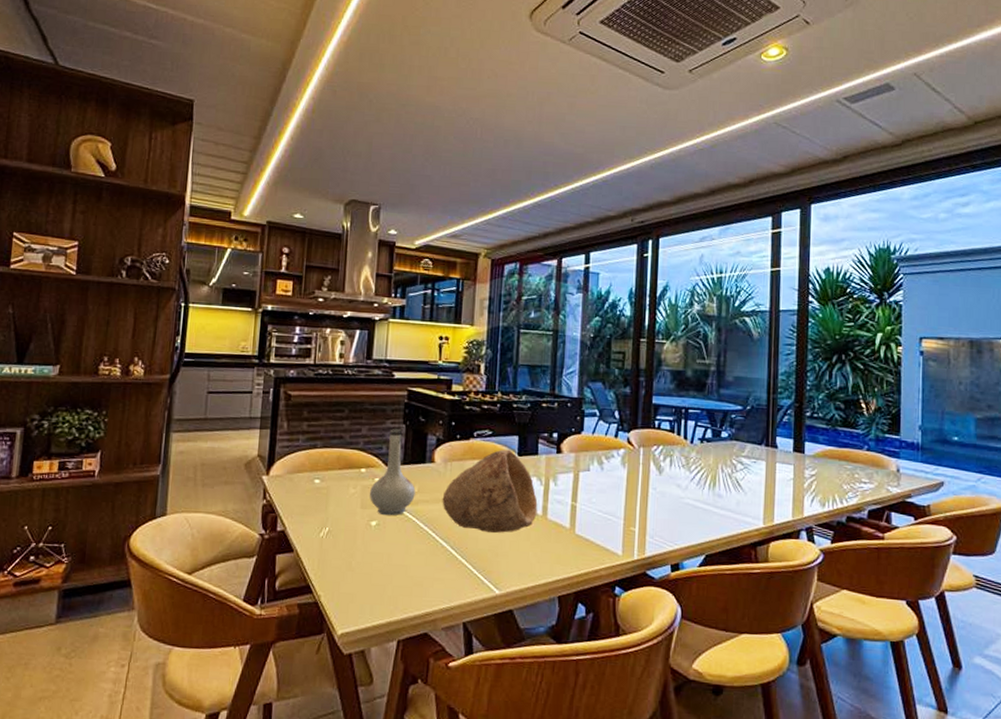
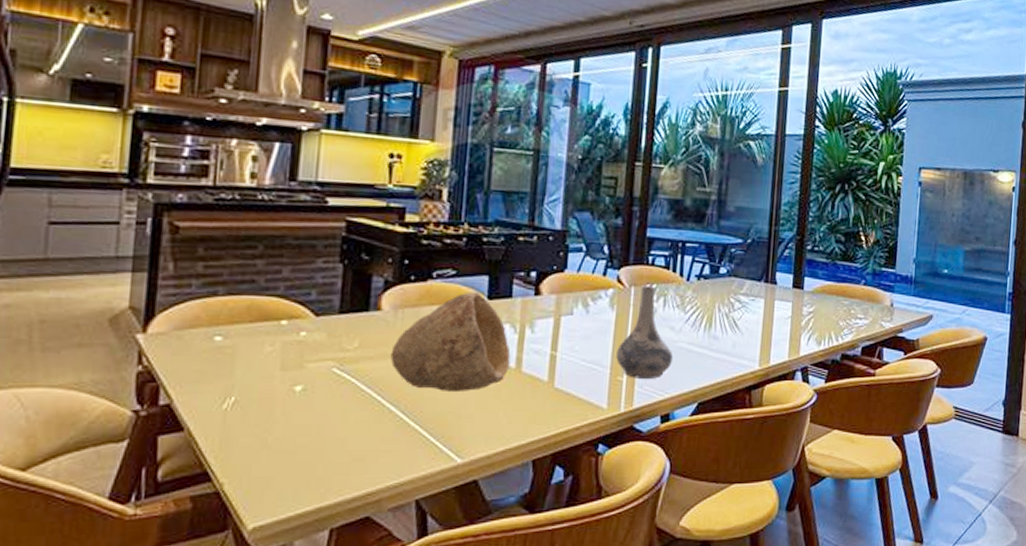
vase: present [369,429,416,516] -> none [292,269,356,378]
decorative vase: none [629,447,681,531] -> present [616,285,674,379]

